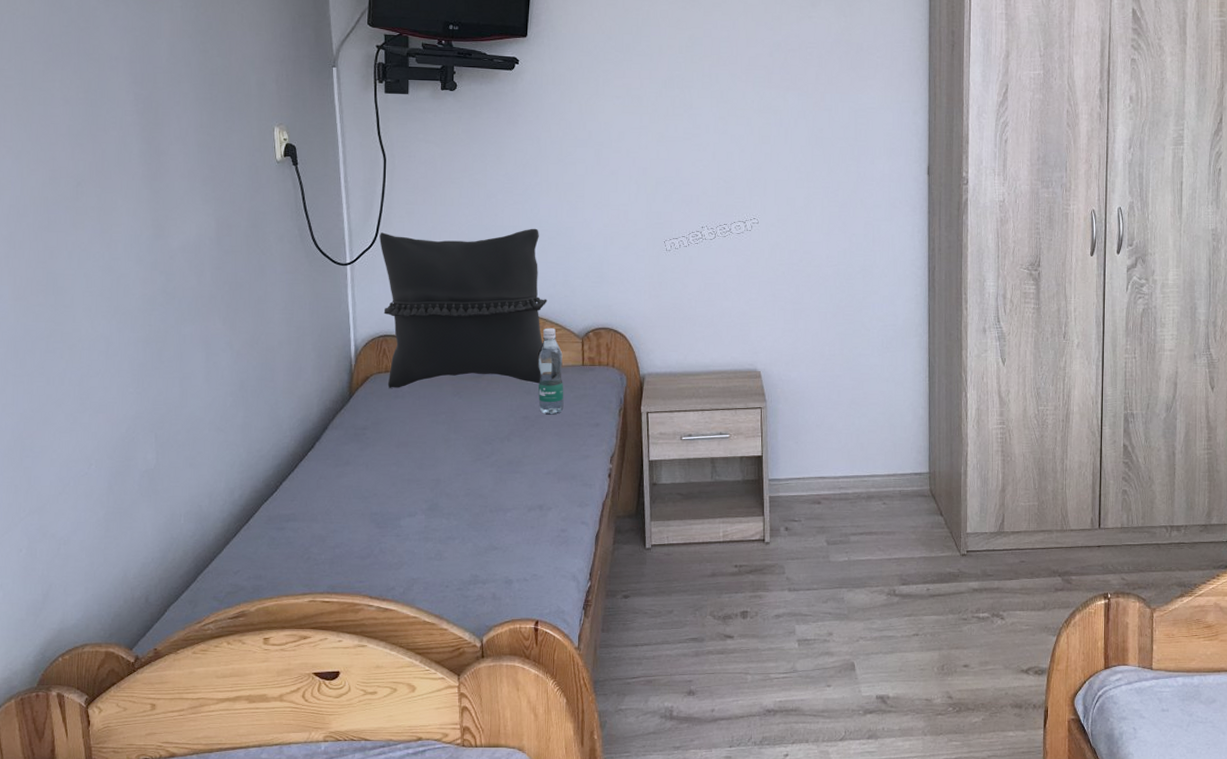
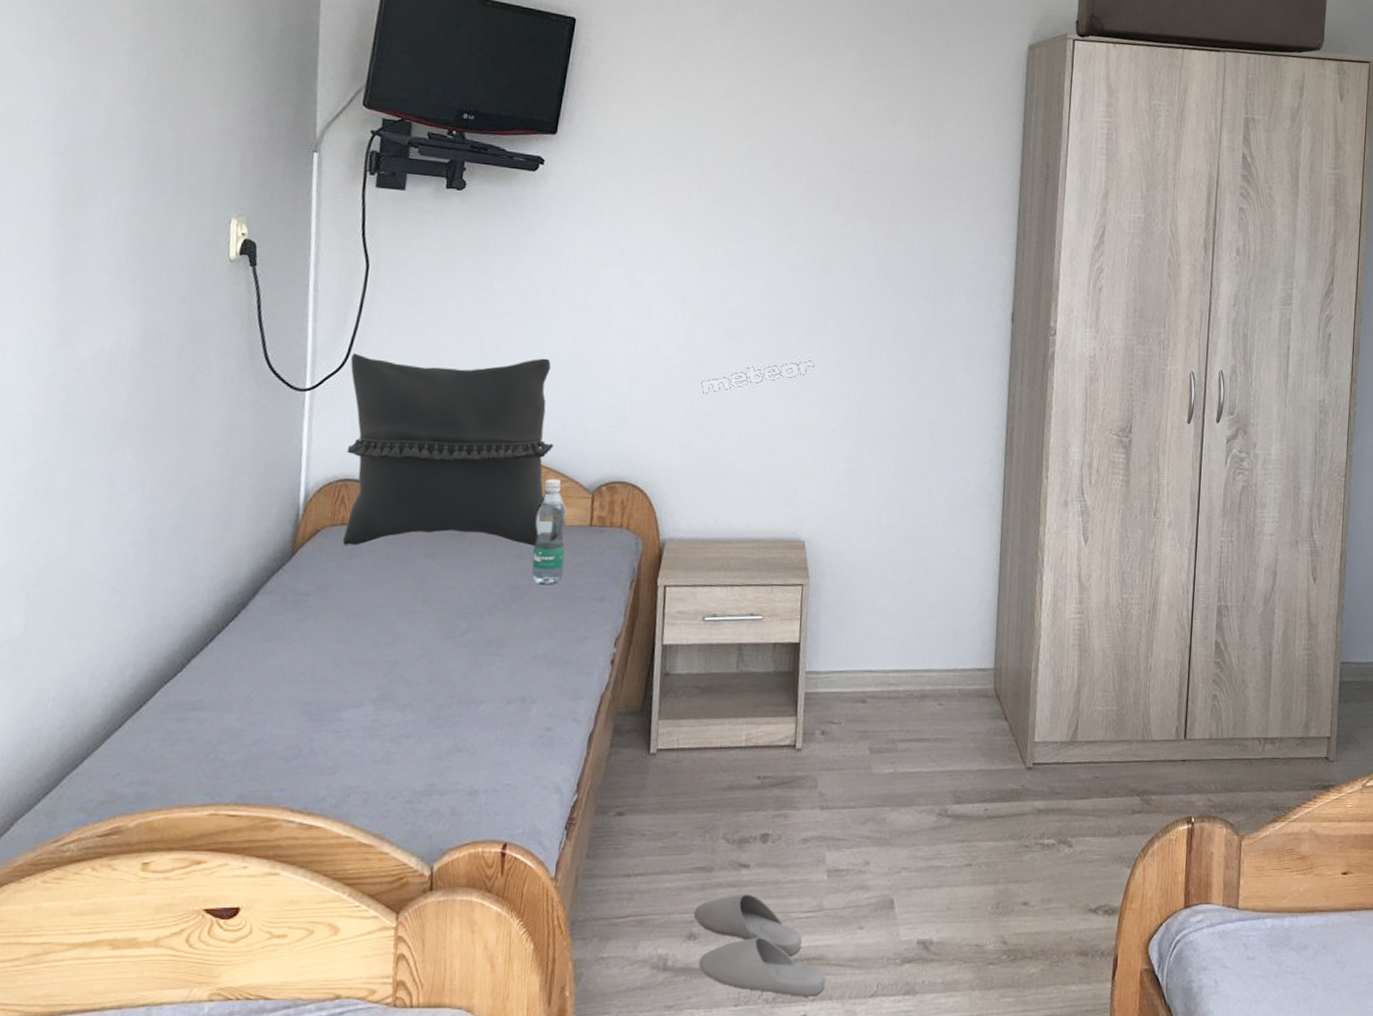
slippers: none [691,659,802,740] -> present [693,893,826,997]

